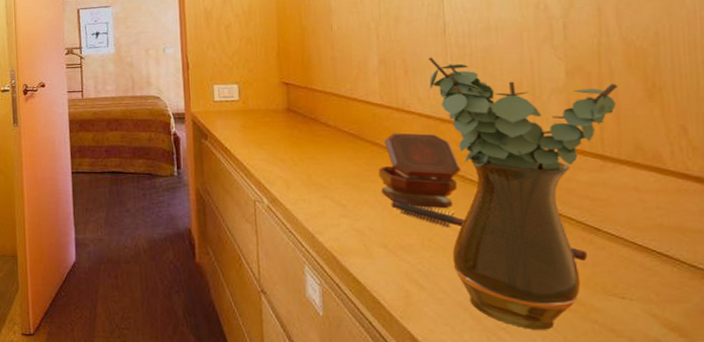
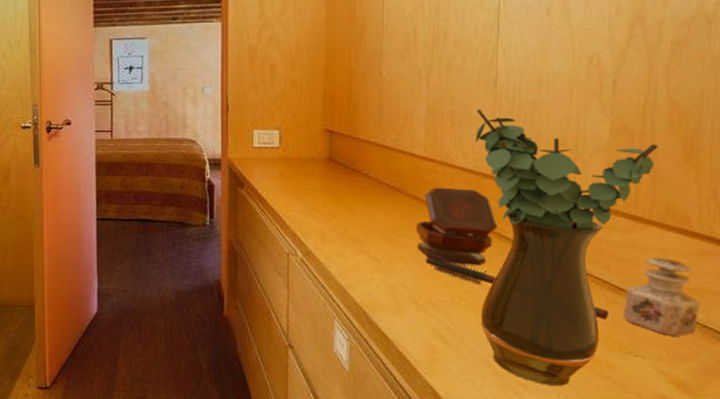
perfume bottle: none [602,195,686,277] -> present [623,257,701,336]

